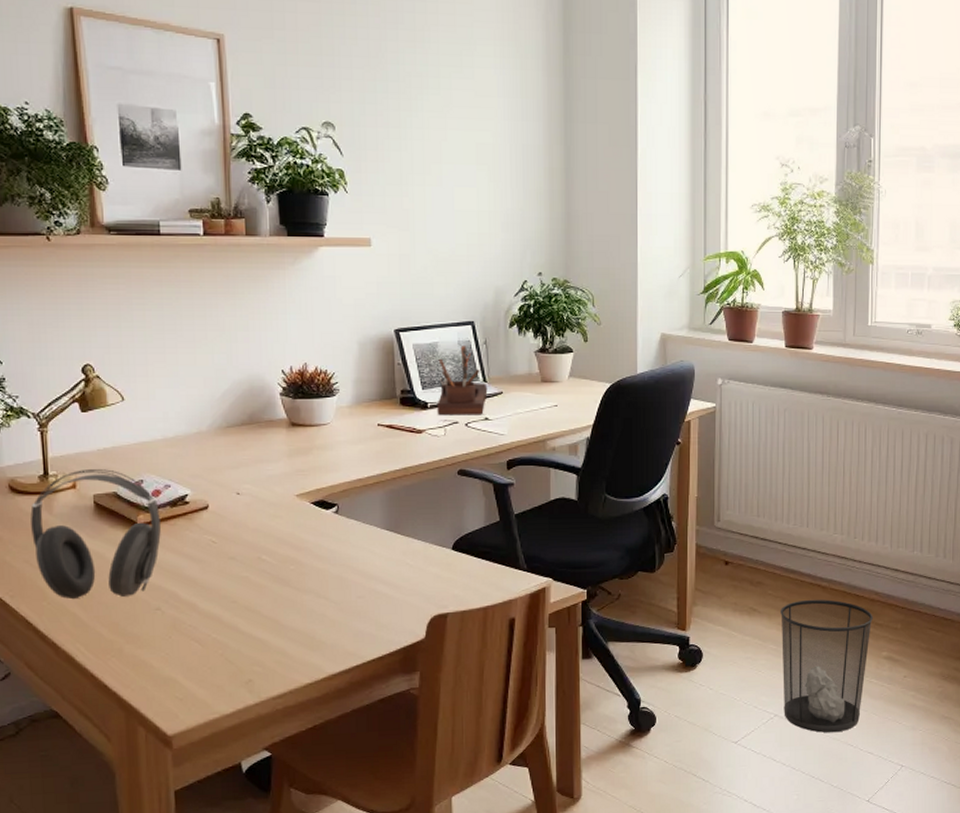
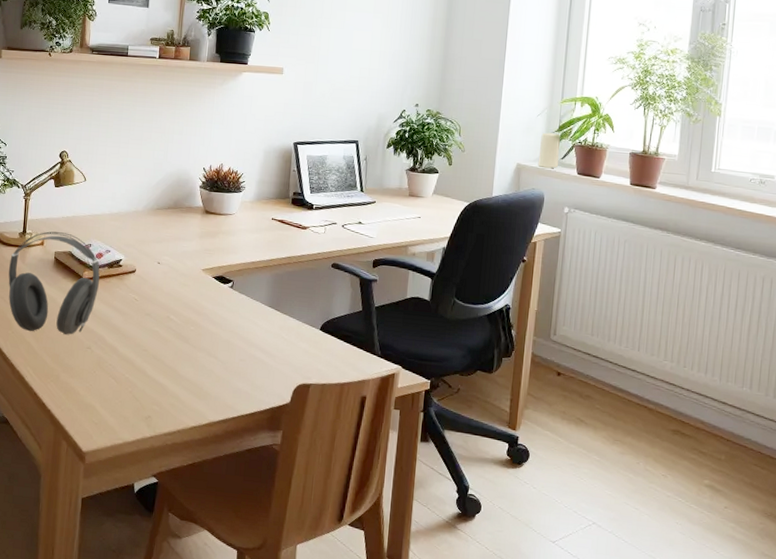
desk organizer: present [436,346,486,414] -> none [320,160,363,218]
candle: none [684,295,708,337] -> present [538,132,560,169]
waste bin: present [780,599,873,733] -> none [602,418,697,550]

